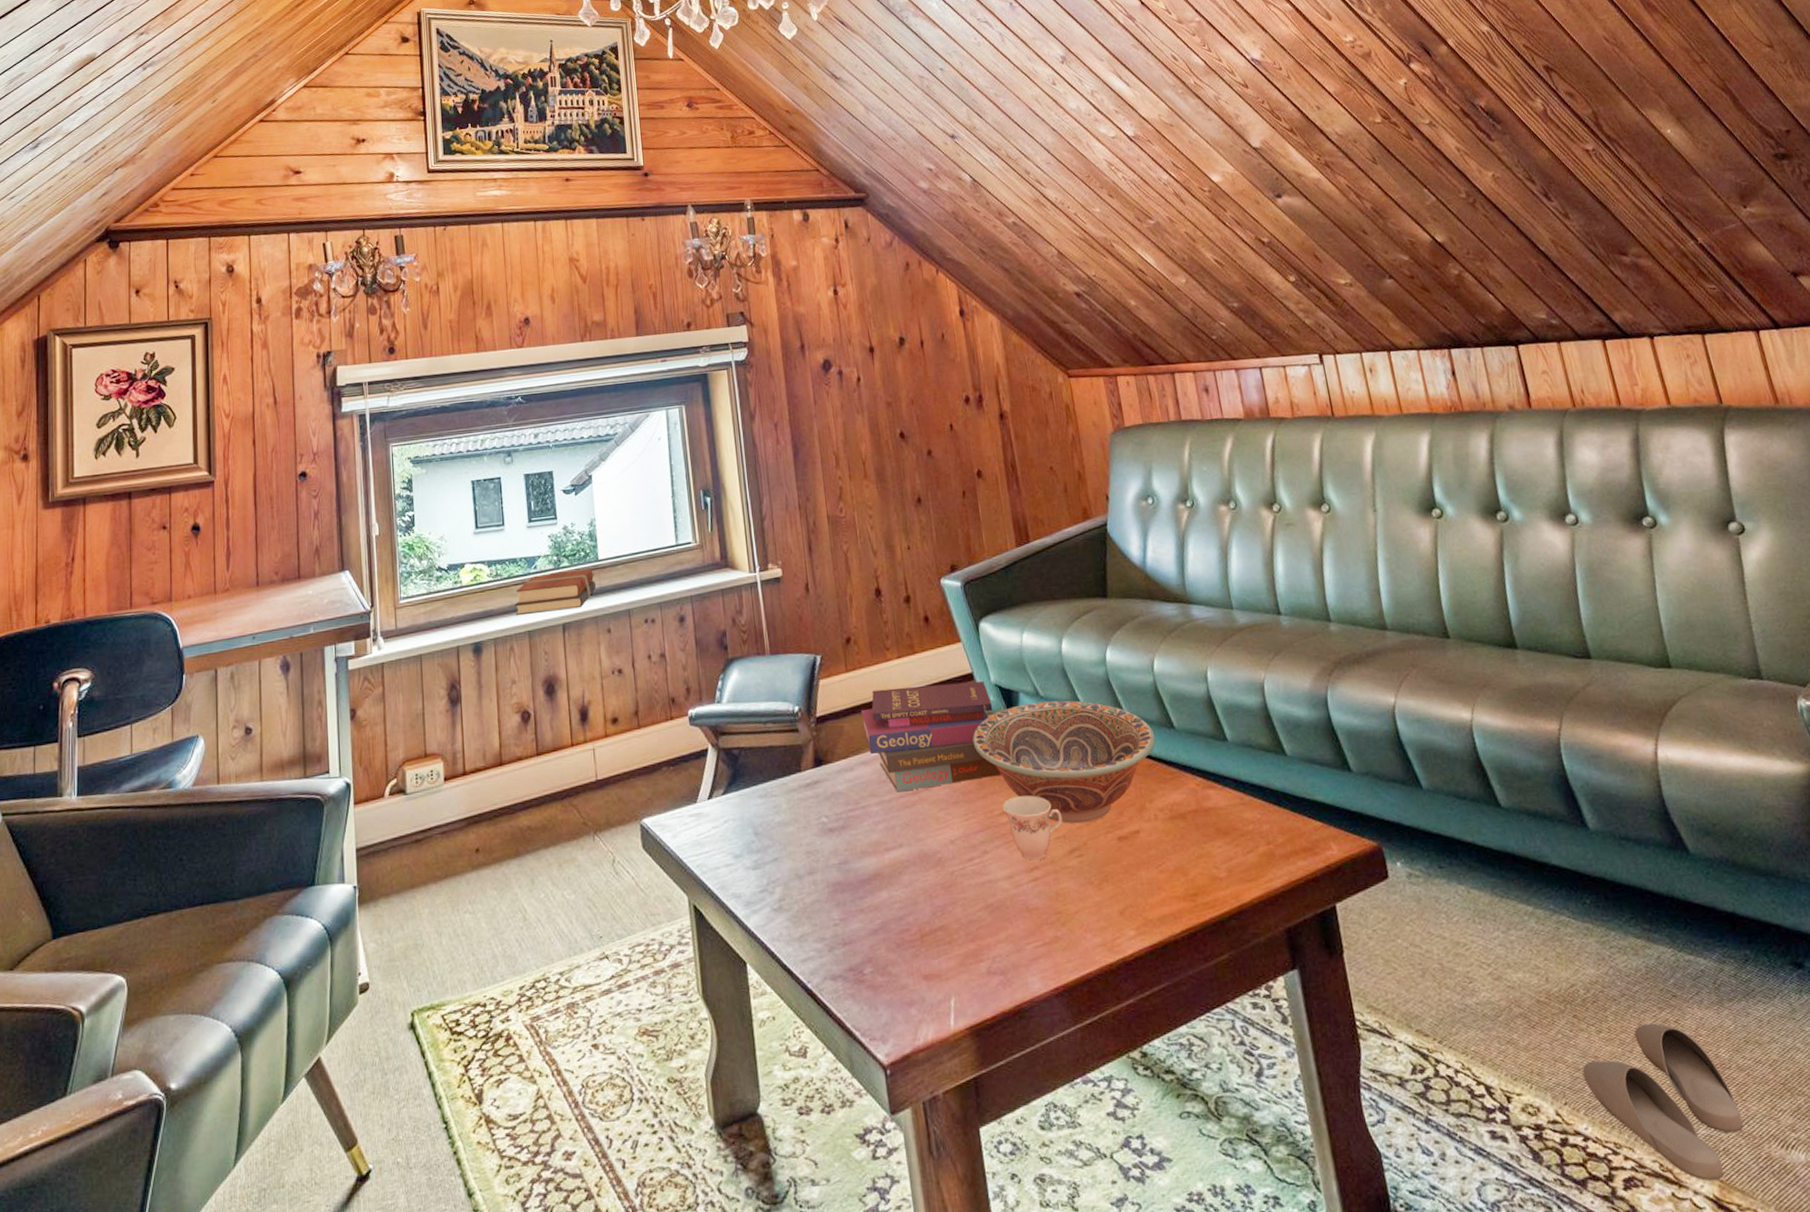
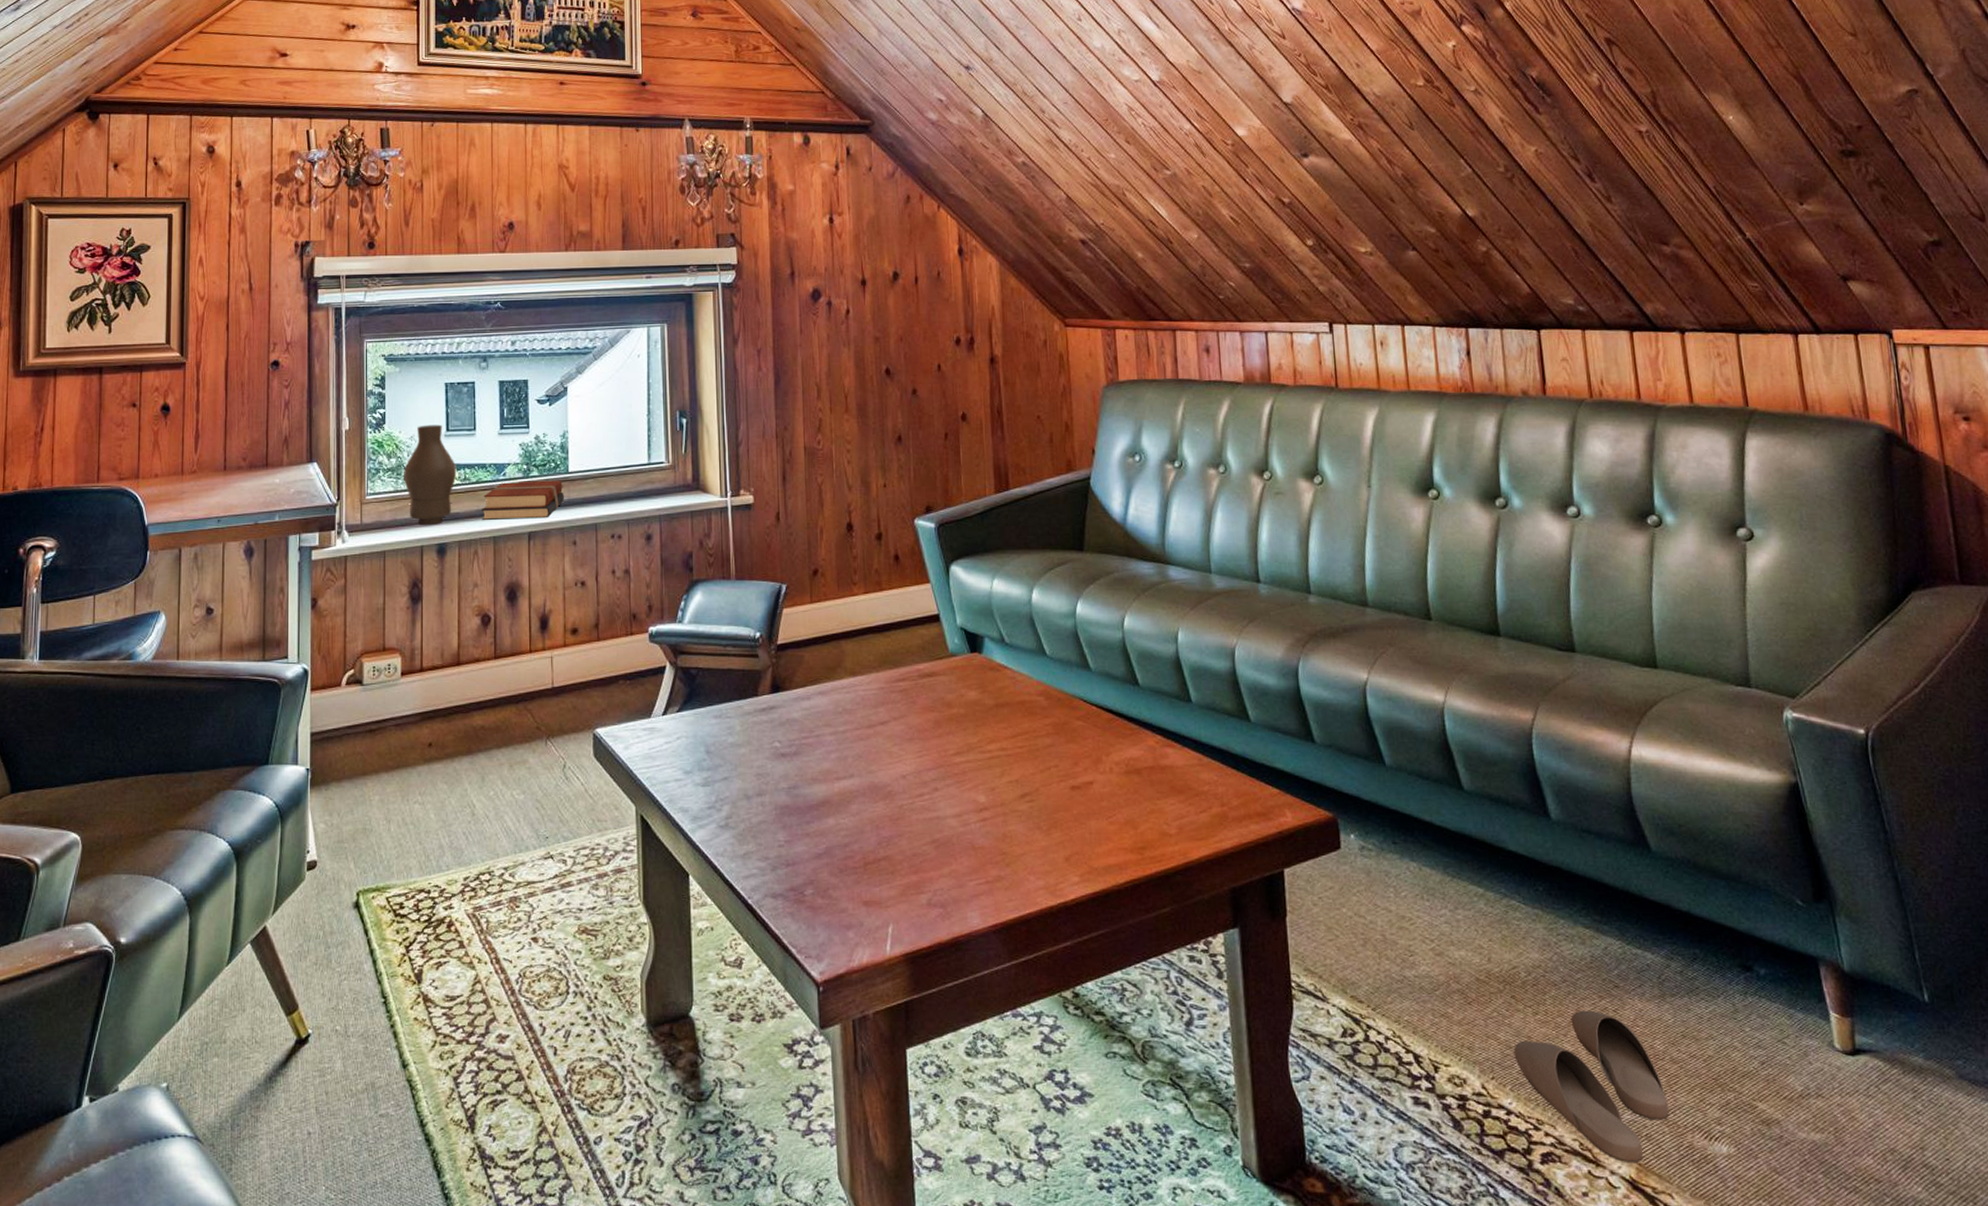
vase: none [435,522,489,627] -> present [404,424,457,526]
books: present [861,681,1001,792] -> none [823,622,959,724]
decorative bowl: present [972,700,1156,824] -> none [933,648,1119,770]
teacup: present [1002,794,1063,861] -> none [956,737,1017,802]

